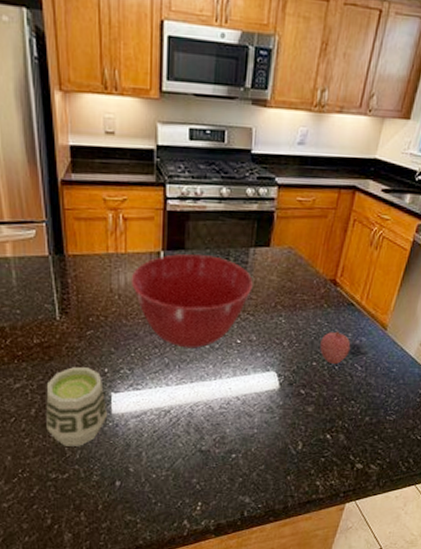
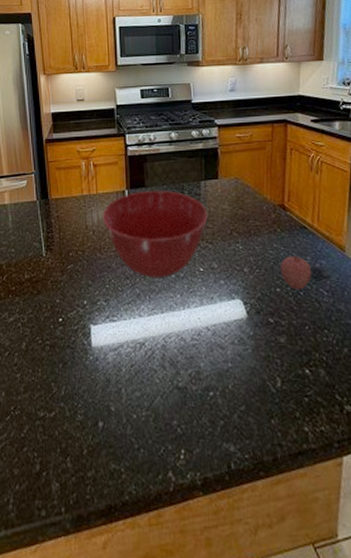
cup: present [46,367,108,446] -> none [35,300,89,382]

